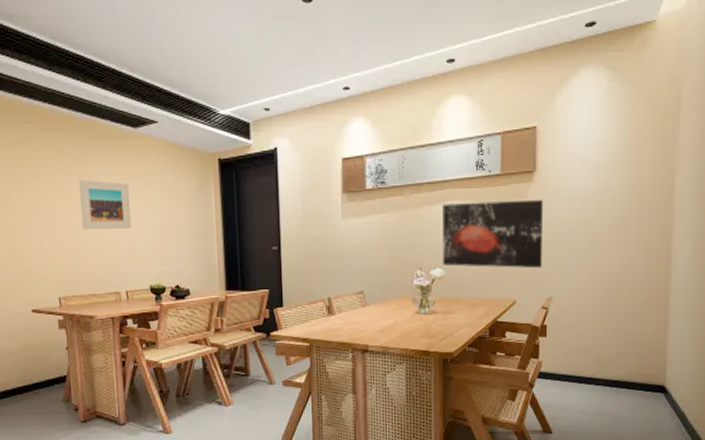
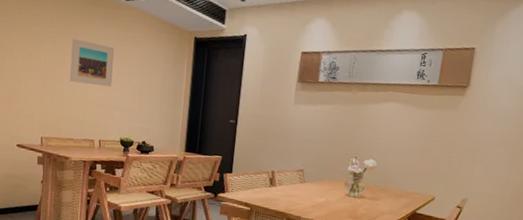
wall art: present [443,199,543,269] -> none [376,104,472,173]

